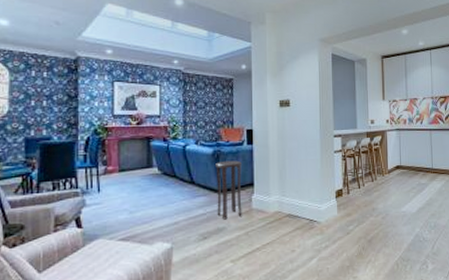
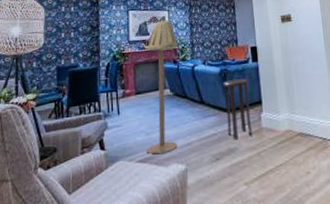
floor lamp: none [130,95,169,233] -> present [147,20,178,155]

